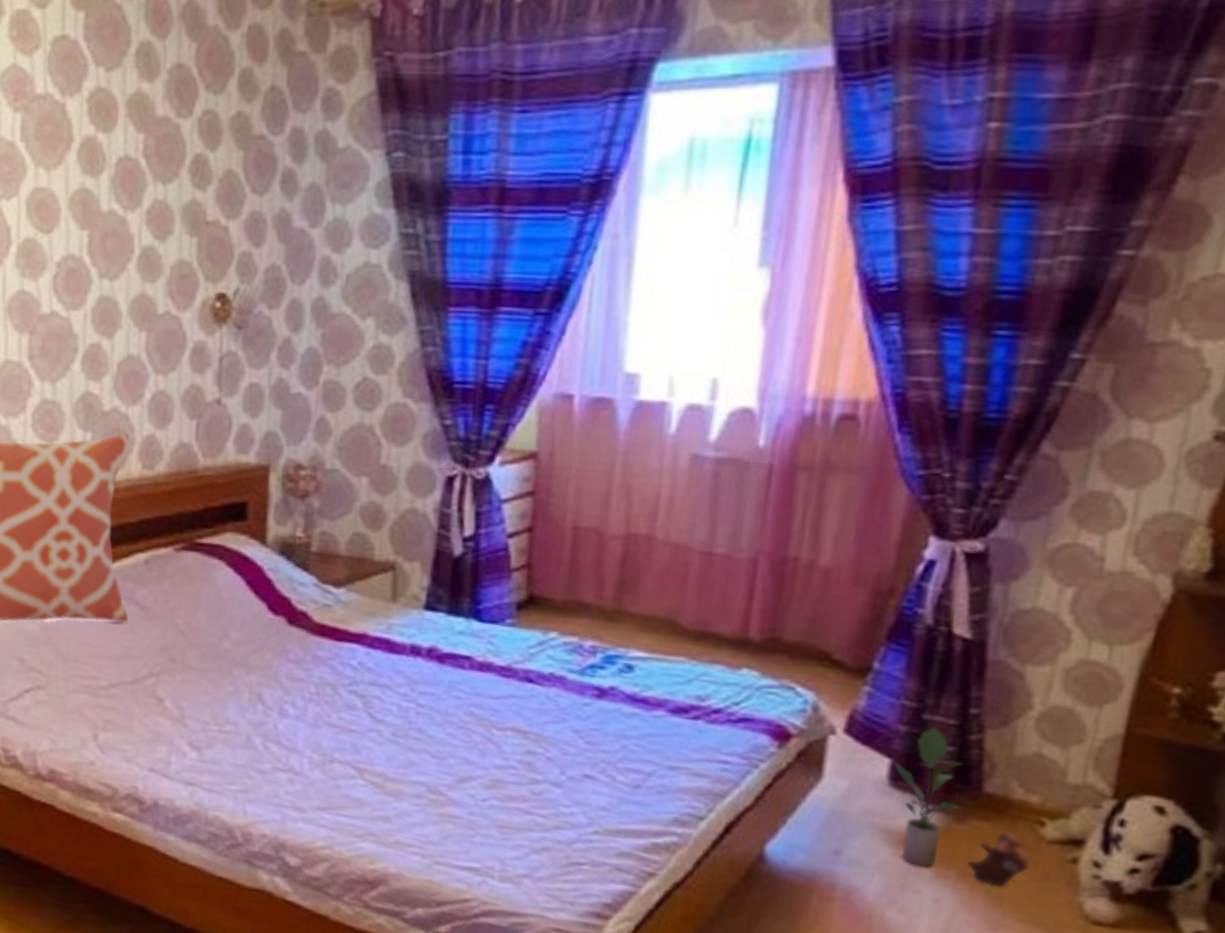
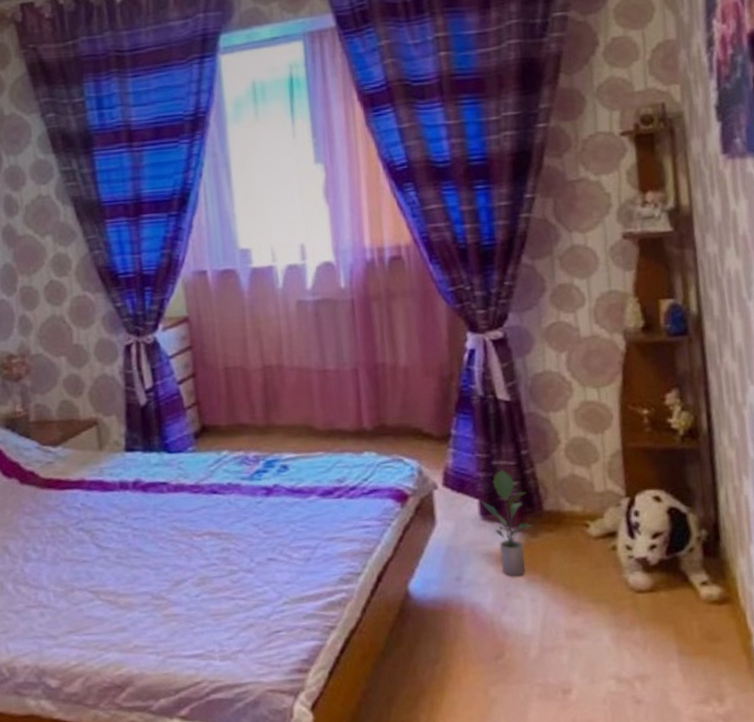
plush toy: present [966,832,1032,887] -> none [546,537,588,580]

